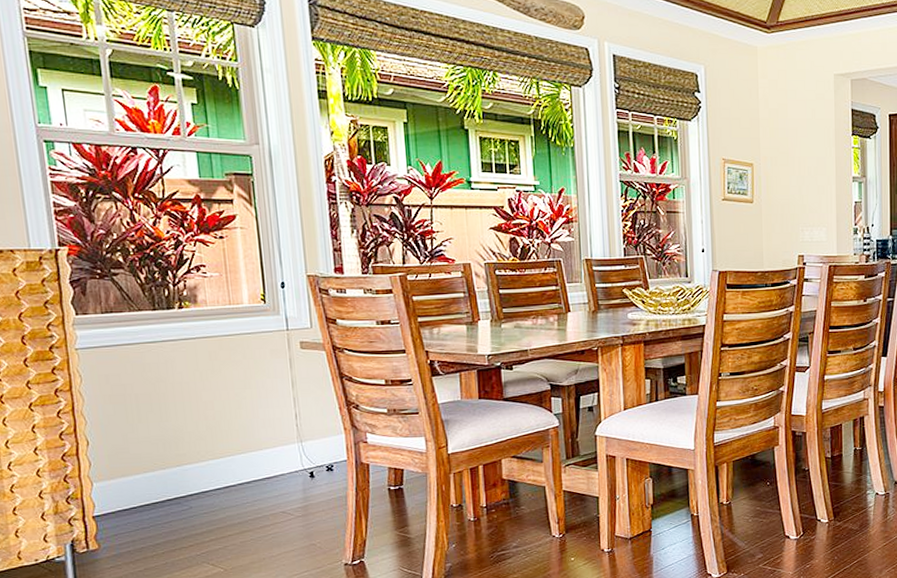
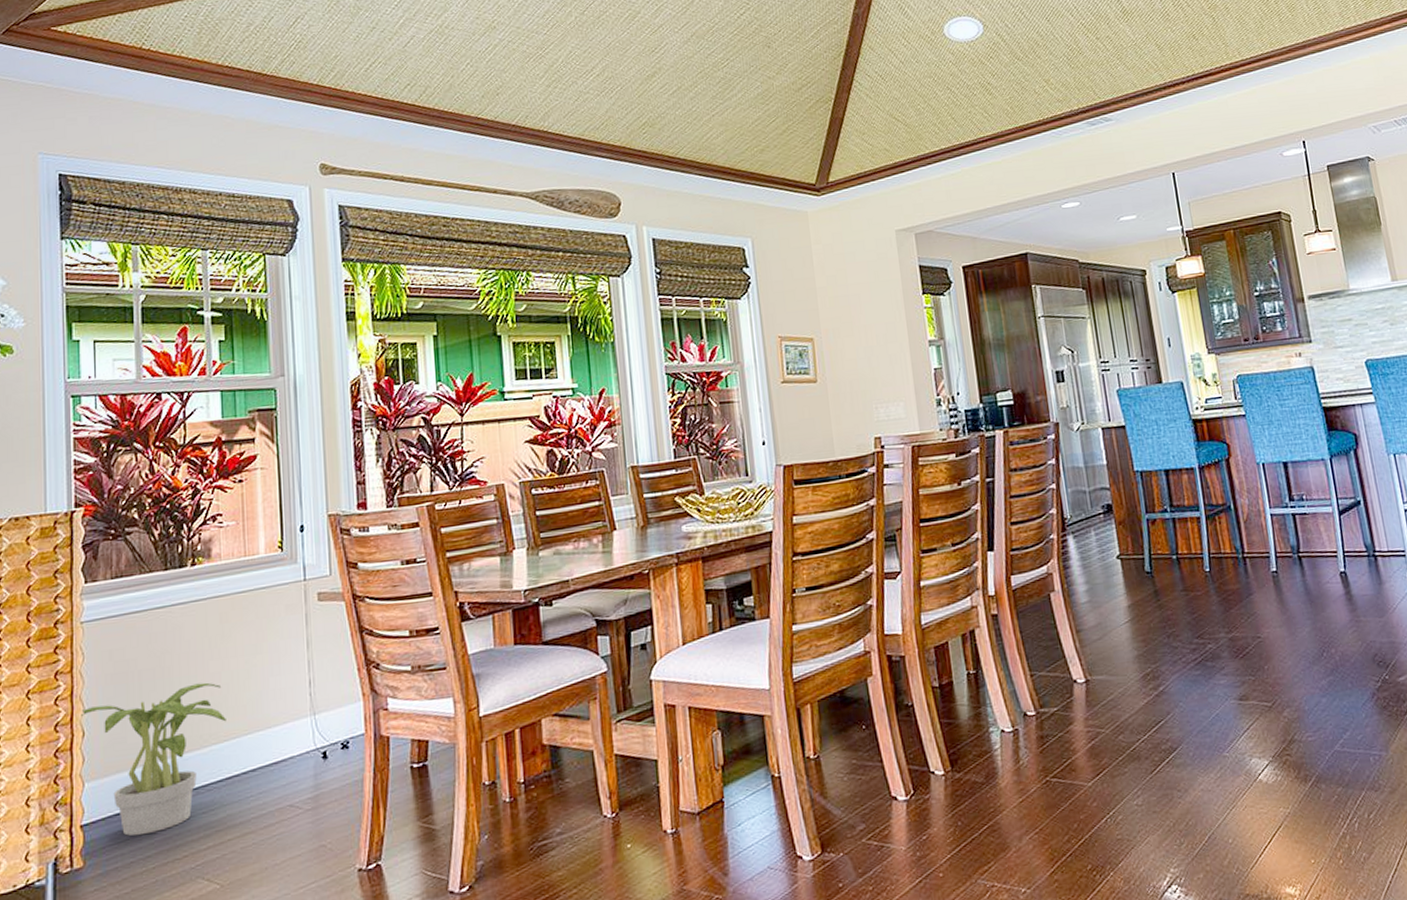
potted plant: none [83,409,221,528] -> present [81,682,226,836]

